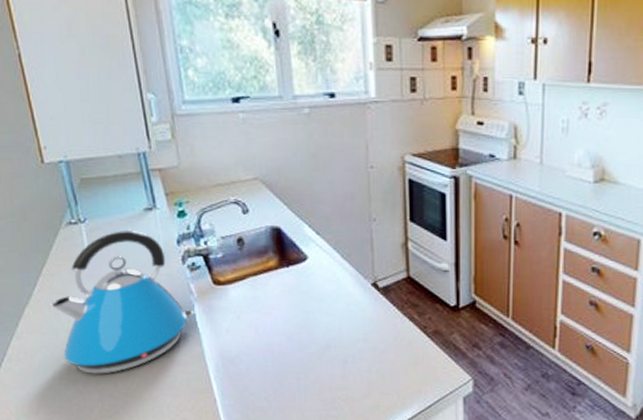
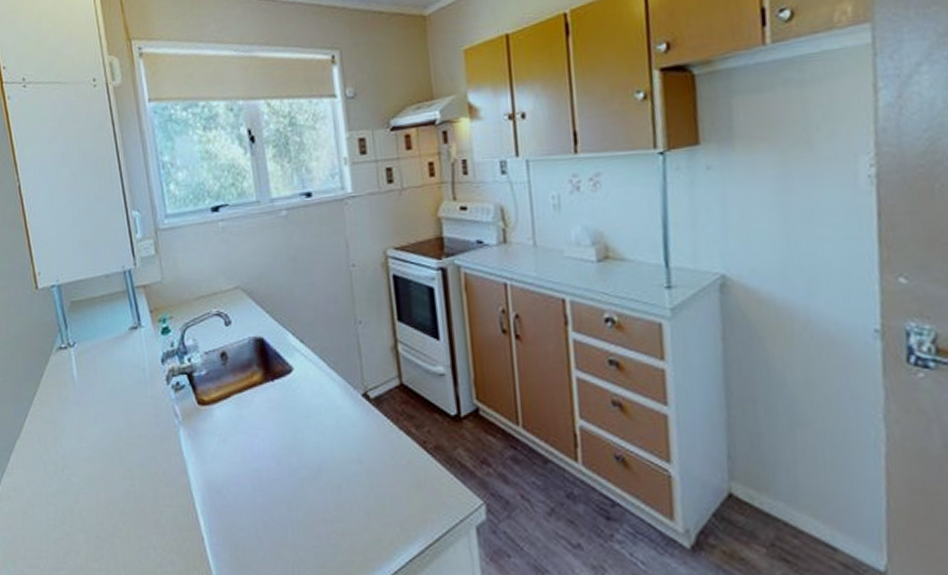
kettle: present [51,229,195,374] -> none [40,351,180,512]

